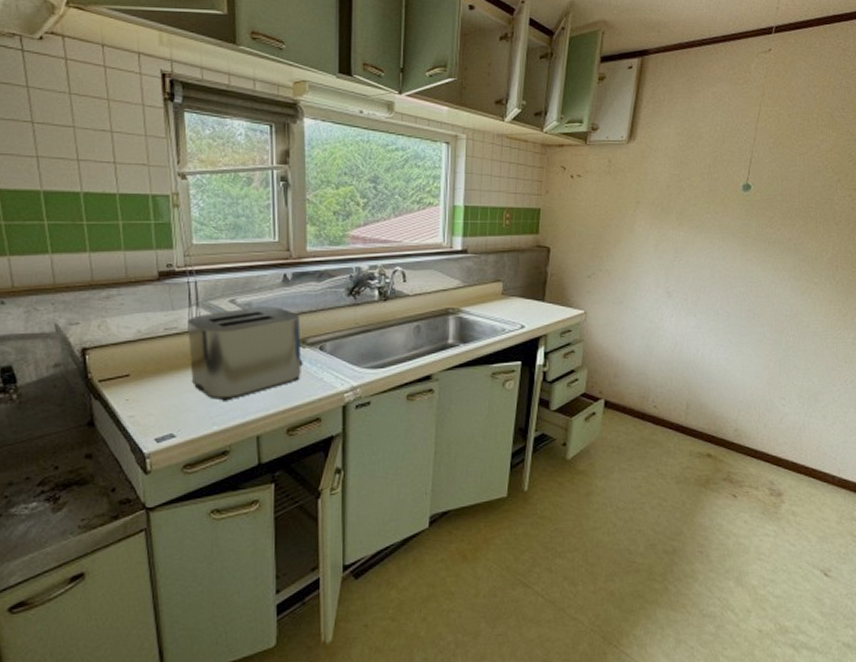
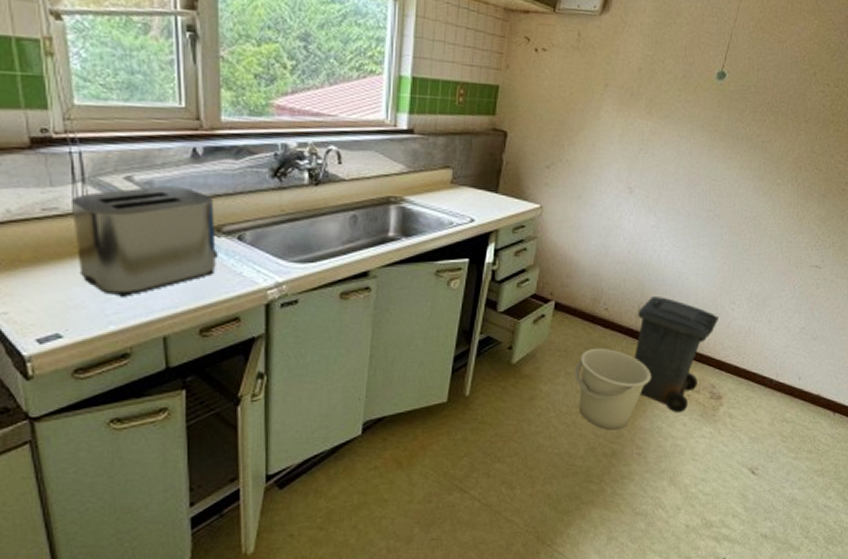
bucket: none [628,444,707,527] -> present [573,348,652,430]
recycling bin: none [687,394,770,509] -> present [634,297,718,412]

